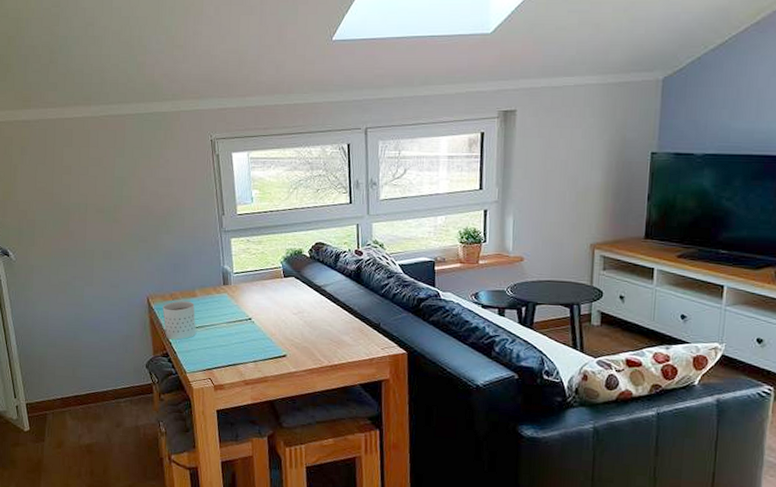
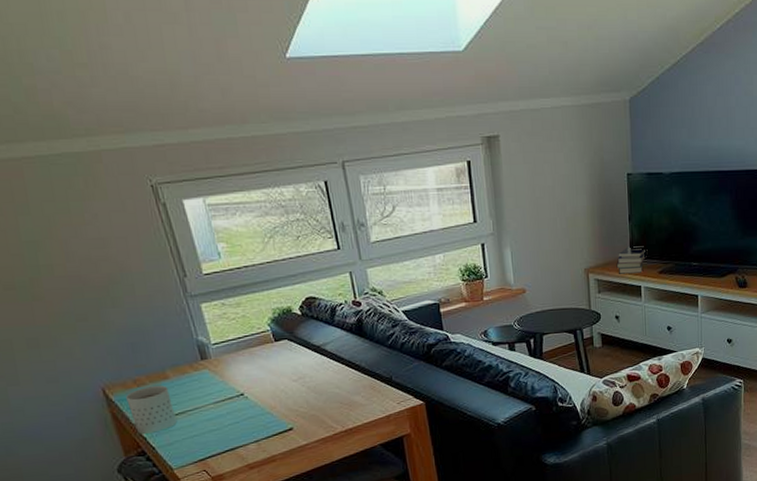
books: none [627,226,666,255] -> present [616,246,648,274]

